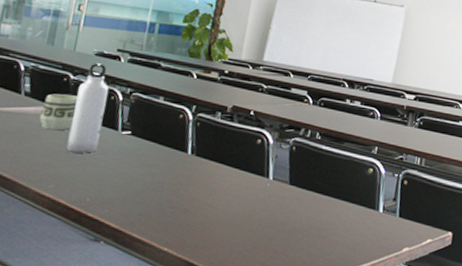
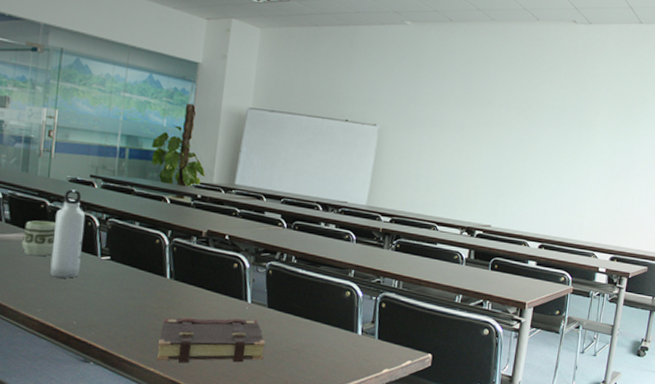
book: none [170,194,285,242] -> present [156,317,265,363]

